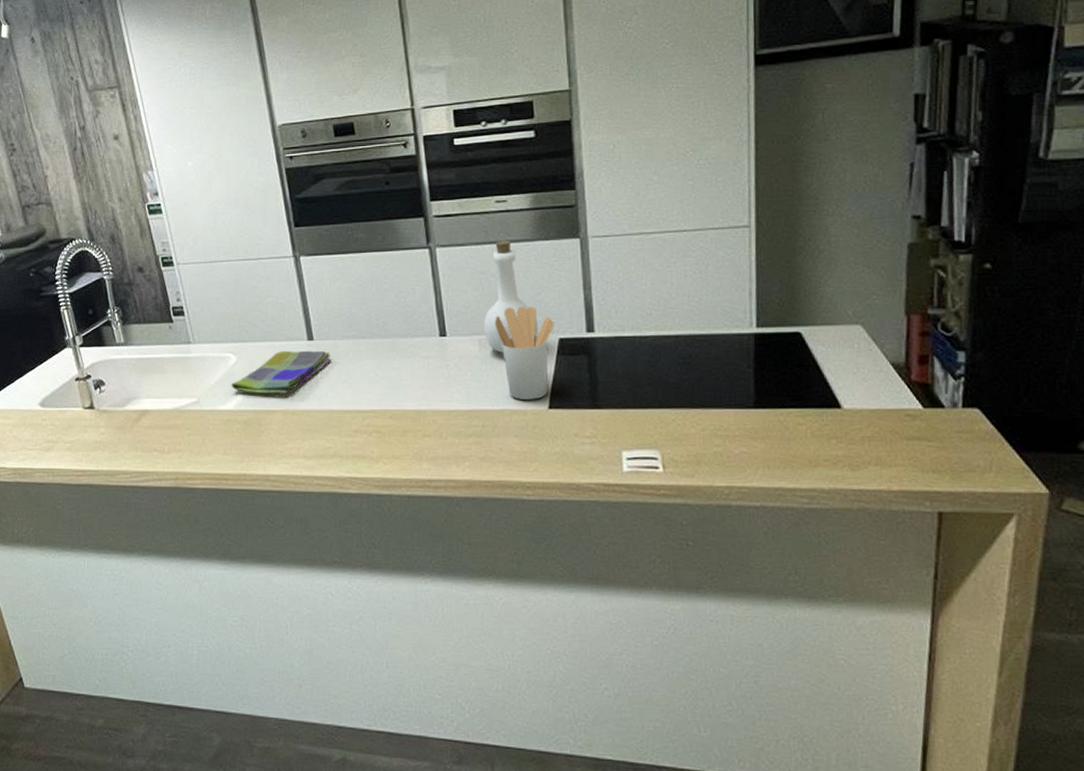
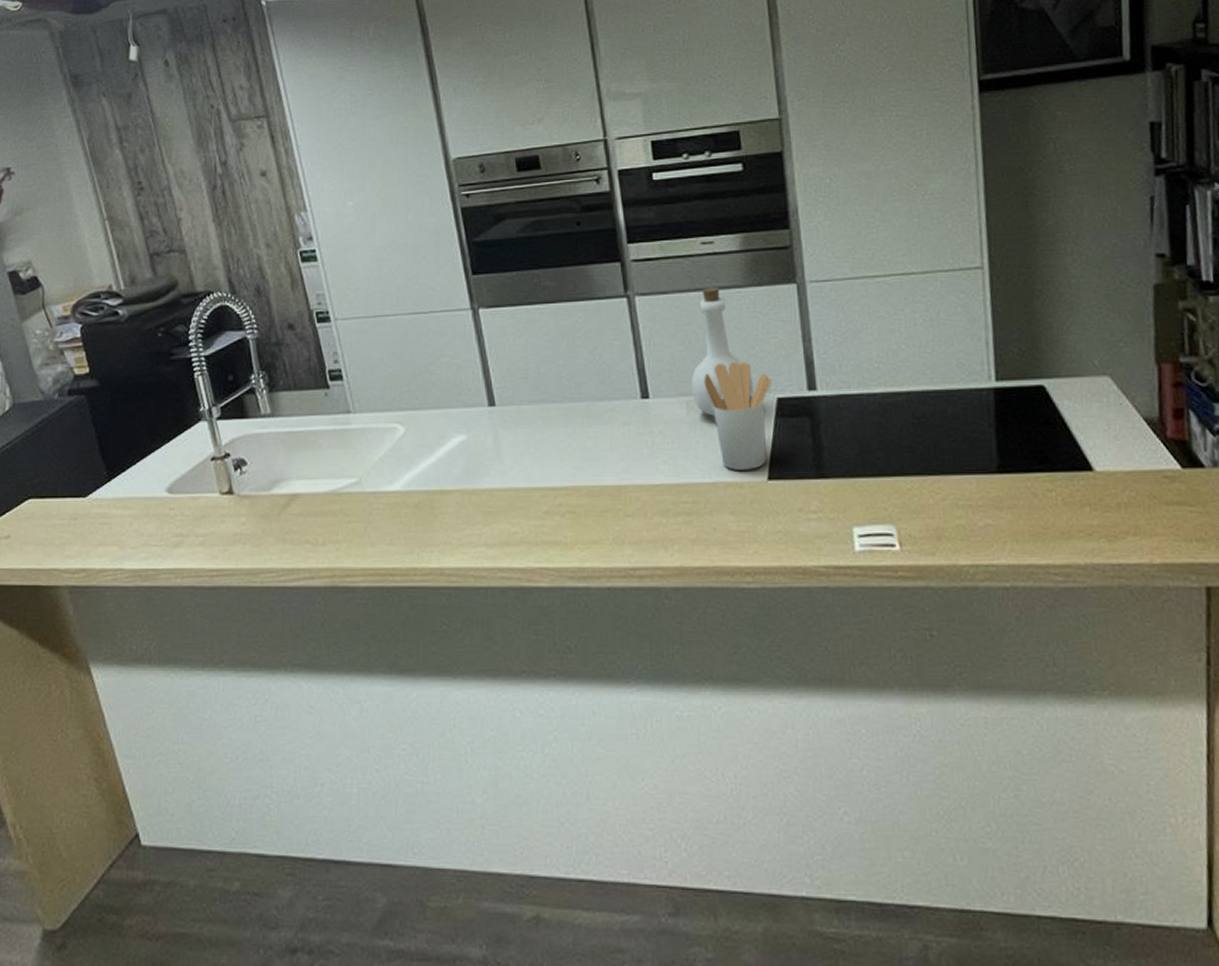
dish towel: present [231,350,331,395] -> none [398,417,516,472]

